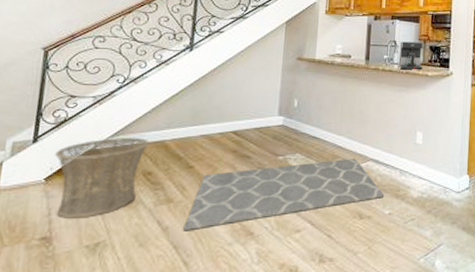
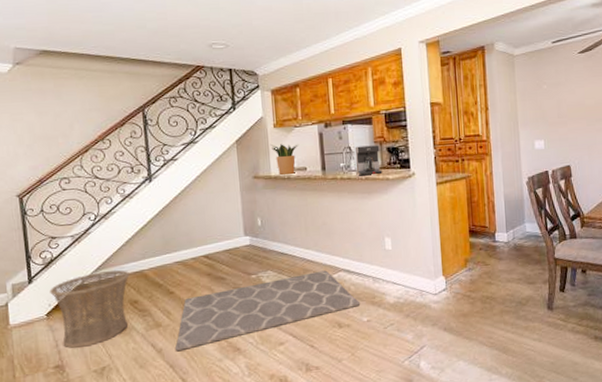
potted plant: none [319,29,346,61] -> present [270,144,298,176]

